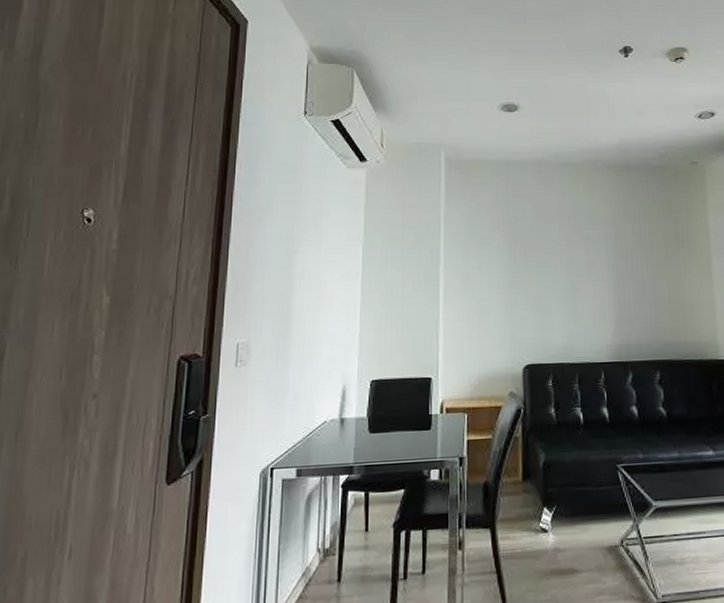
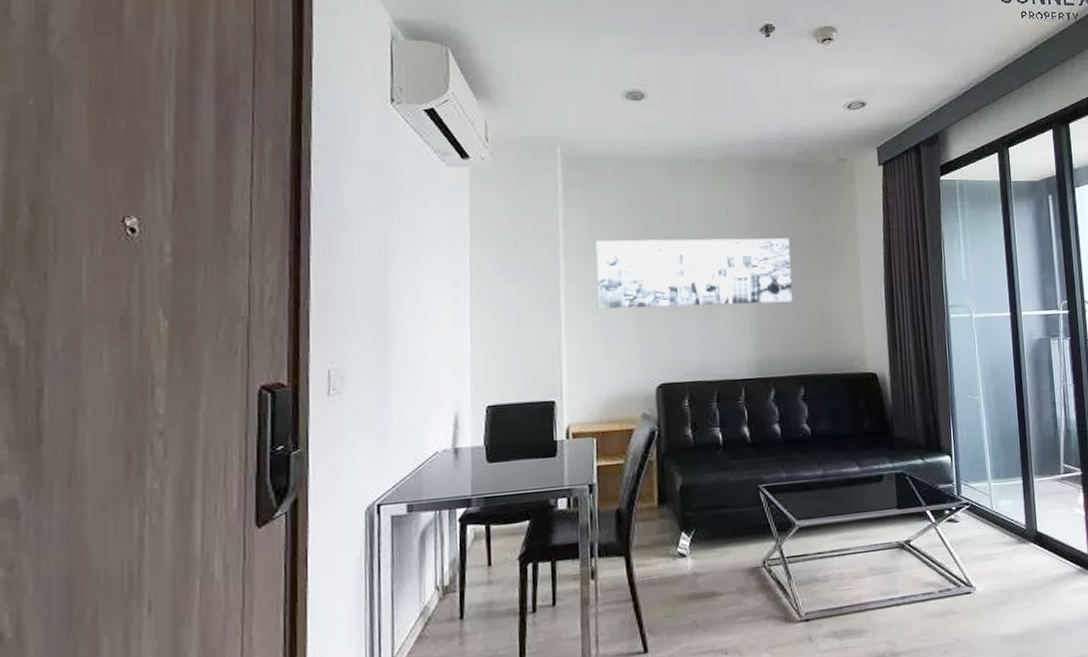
wall art: none [472,232,649,295] -> present [596,238,793,309]

